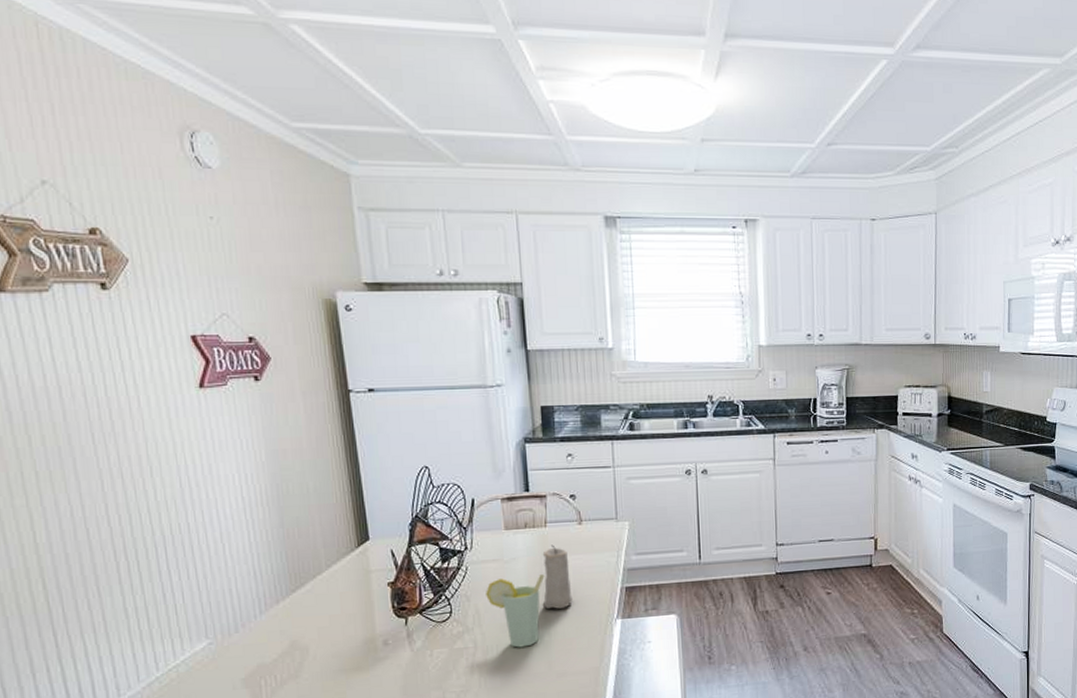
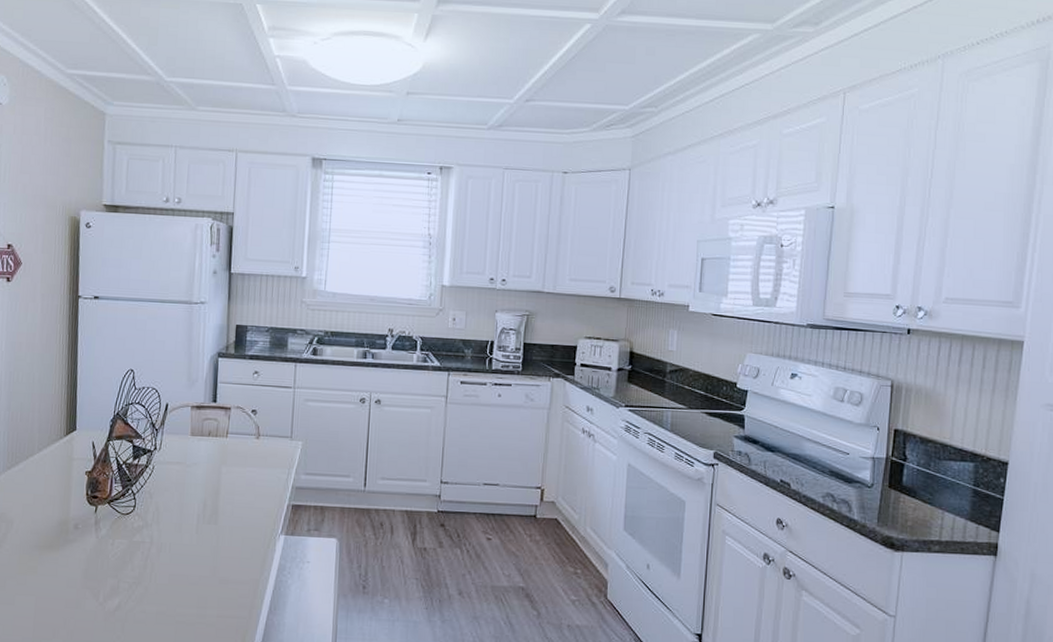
cup: present [486,574,545,648] -> none [167,481,221,550]
candle: present [542,545,573,609] -> none [215,455,244,517]

